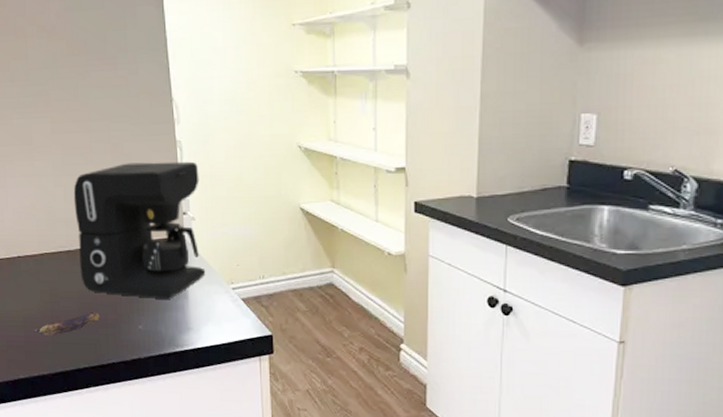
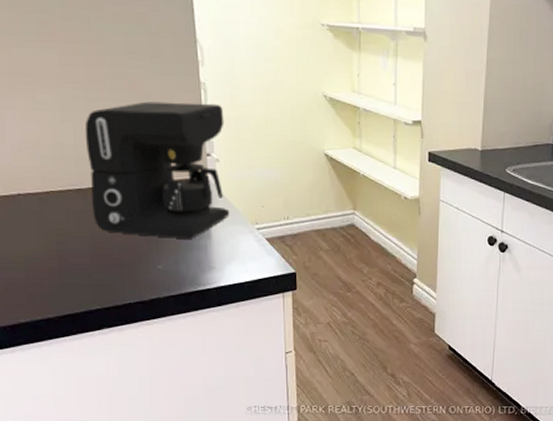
banana: present [34,311,99,336] -> none [37,252,114,277]

